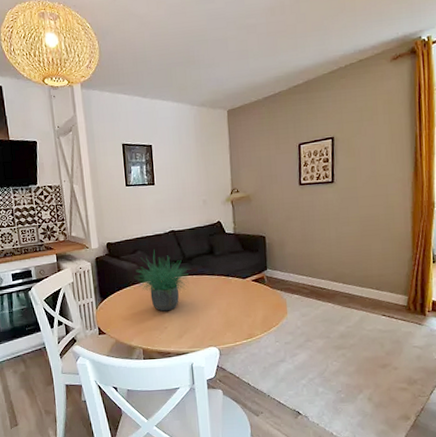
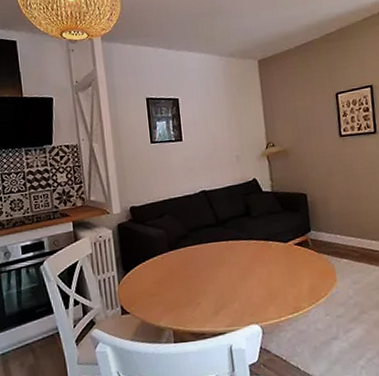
potted plant: present [134,250,192,312] -> none [161,214,226,284]

